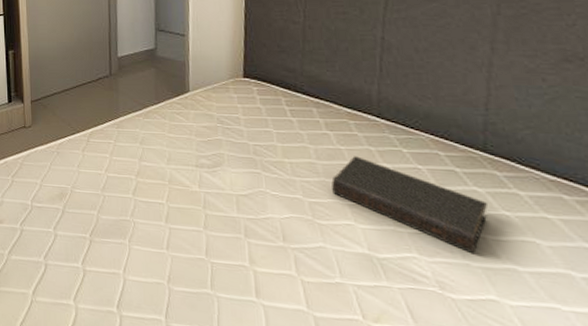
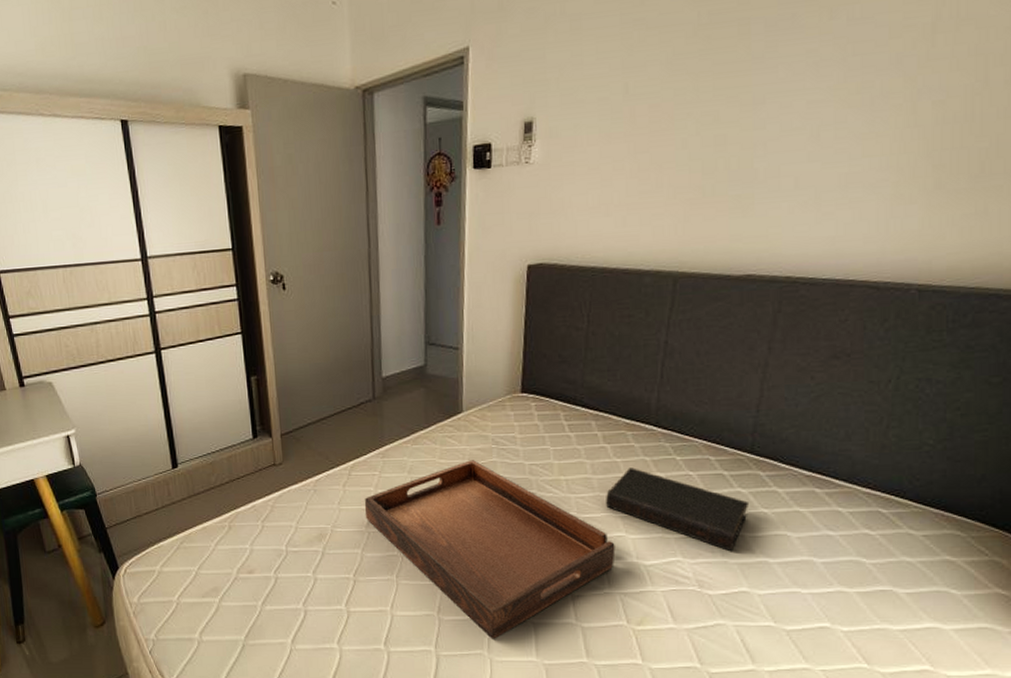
serving tray: none [100,136,345,317] -> present [364,460,615,639]

